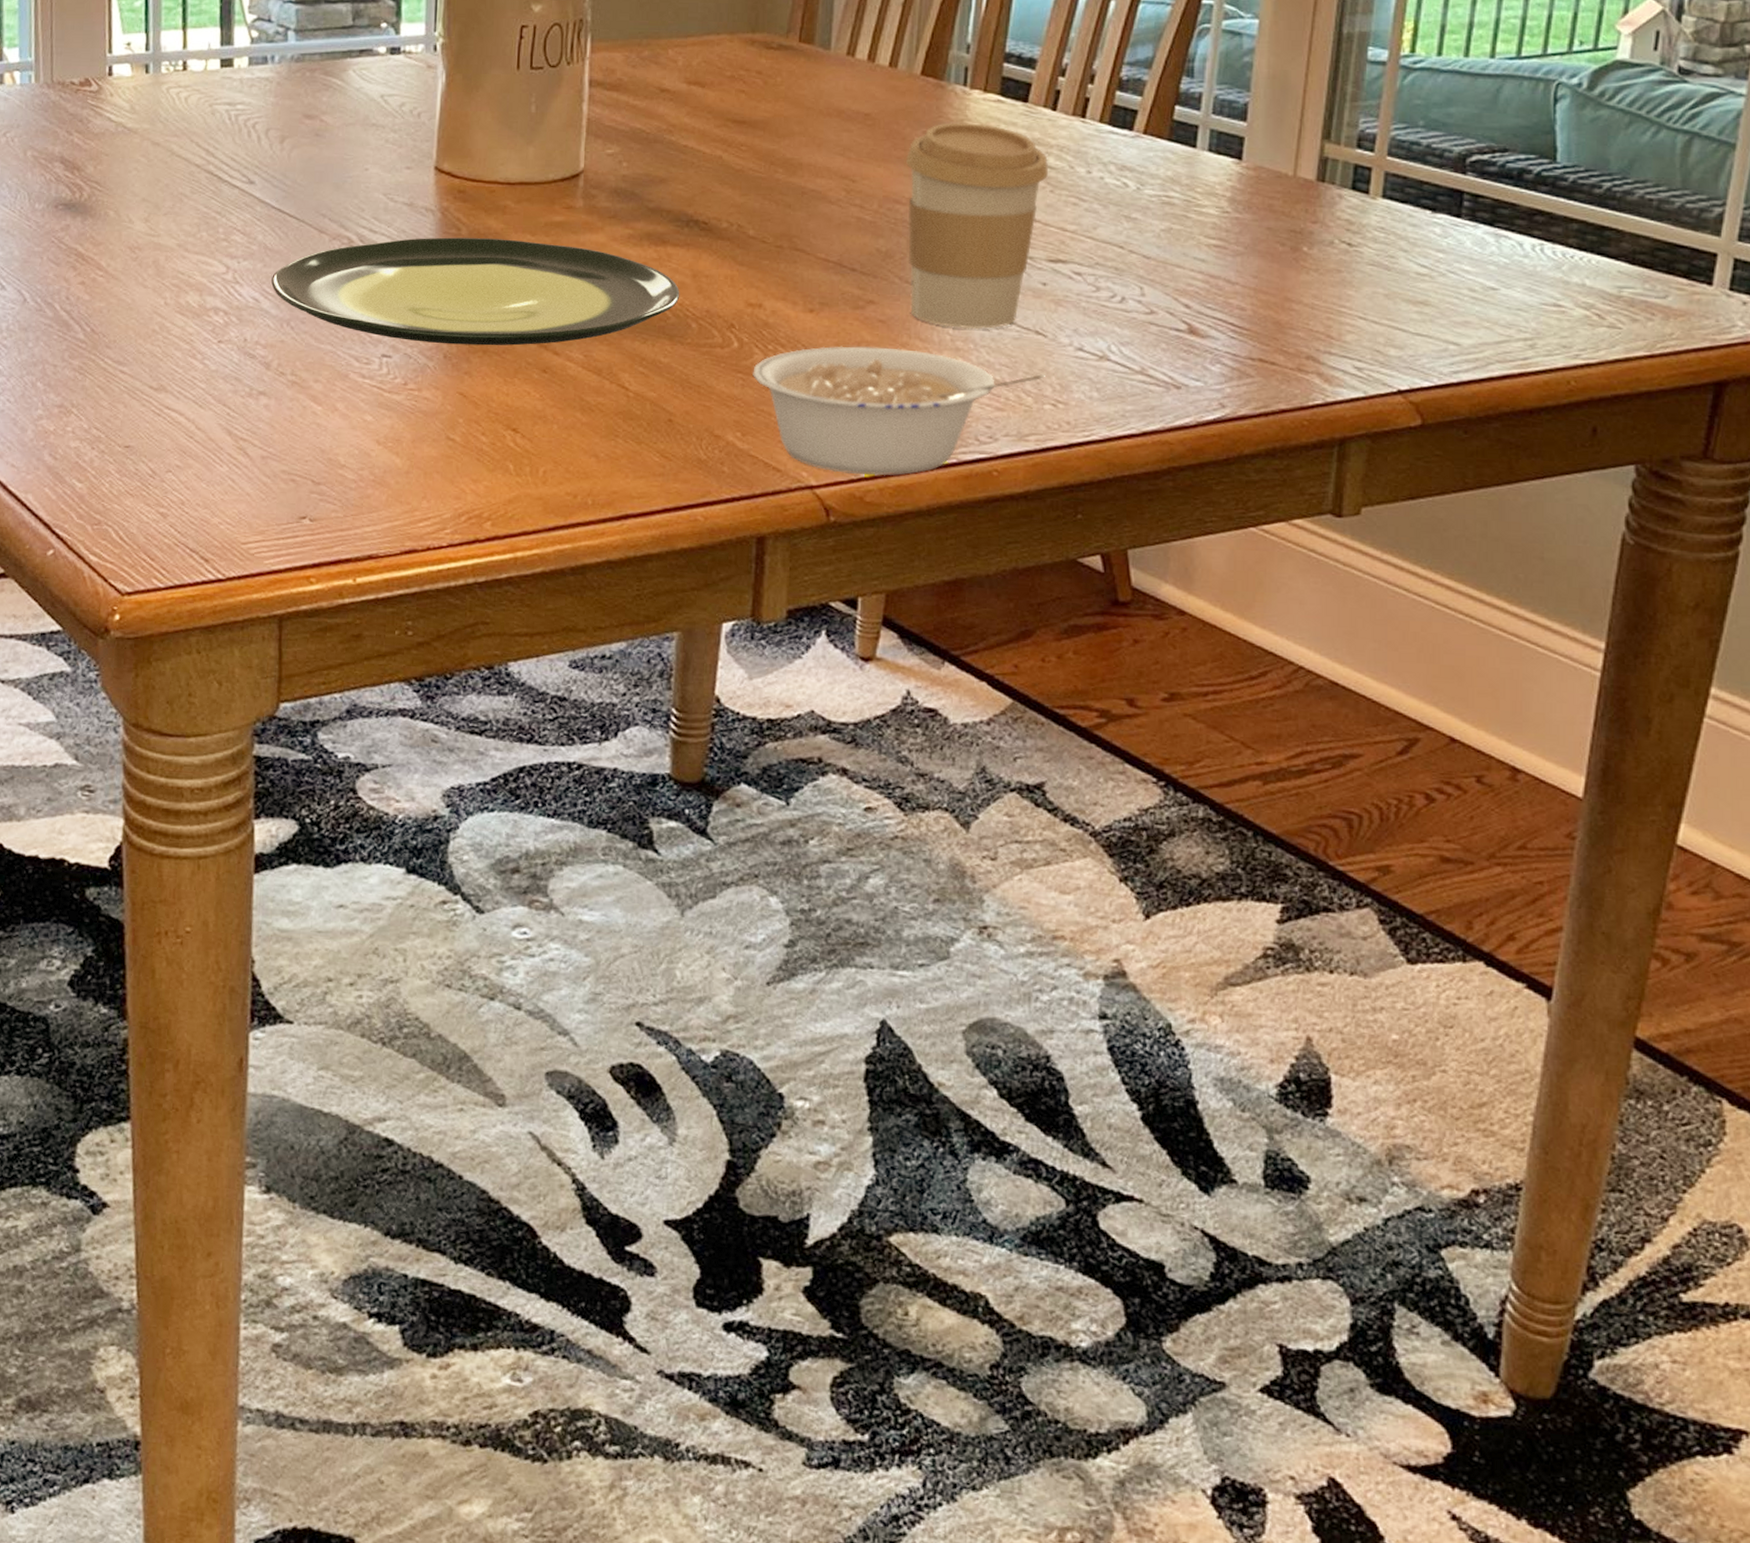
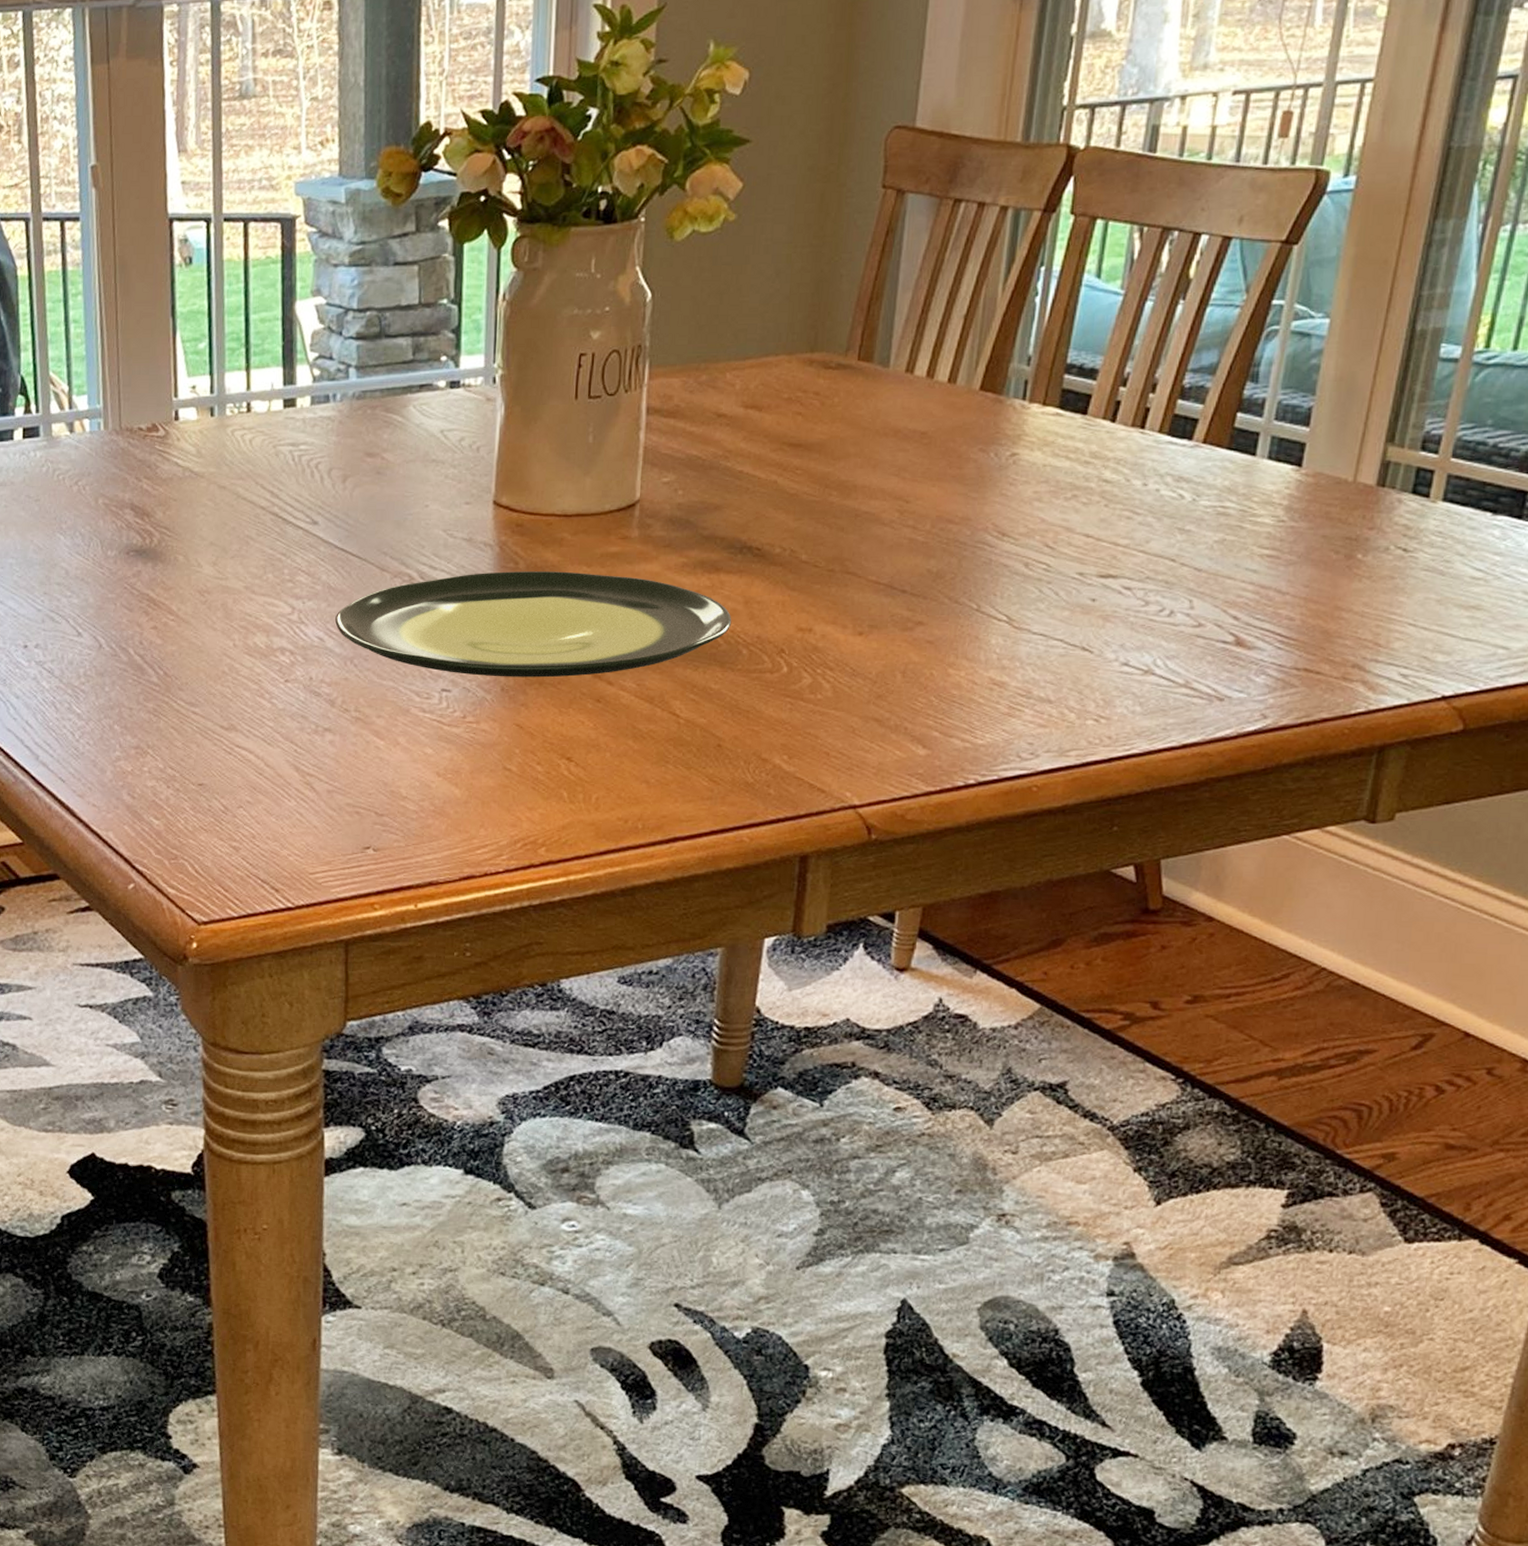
legume: present [752,346,1045,476] -> none [801,667,1089,794]
coffee cup: present [905,123,1049,330] -> none [958,438,1105,648]

